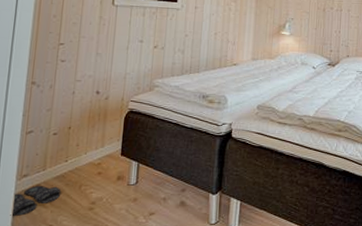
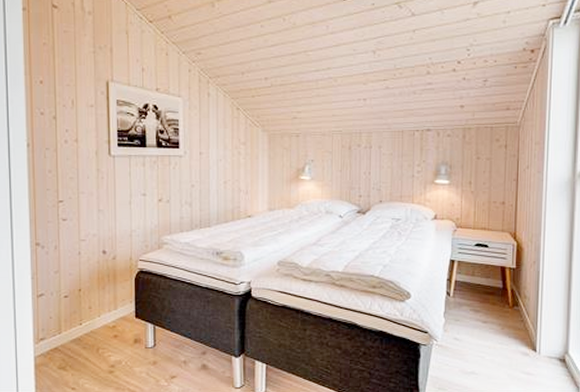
slippers: present [10,185,62,216] -> none [33,348,80,379]

